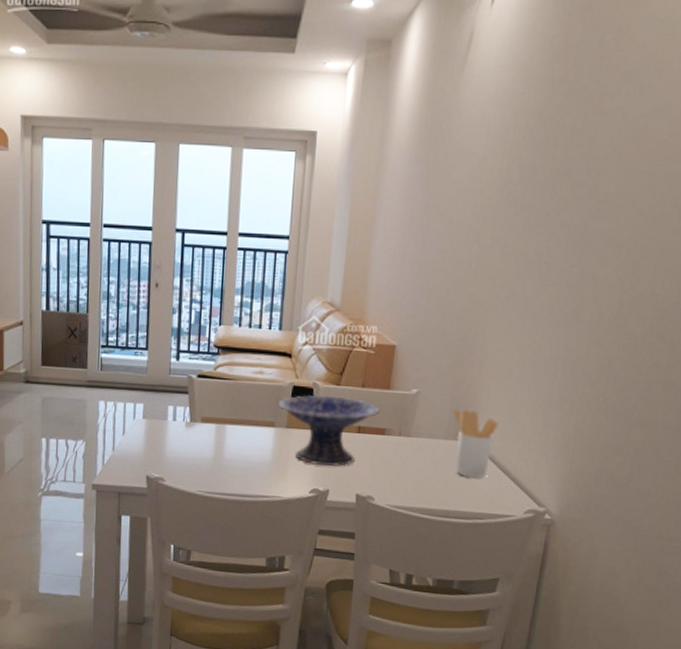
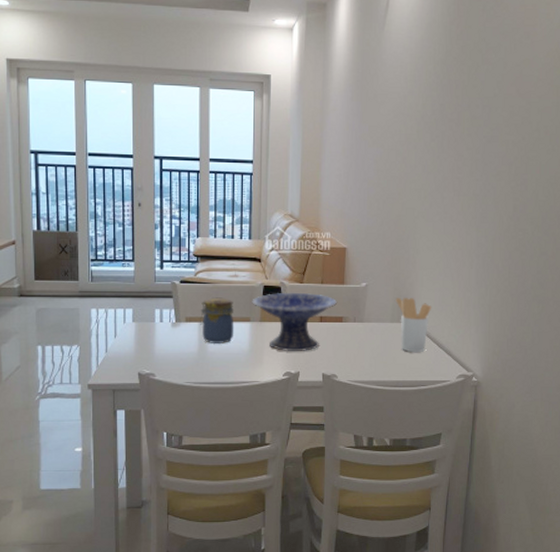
jar: none [217,396,257,451] -> present [200,297,234,345]

